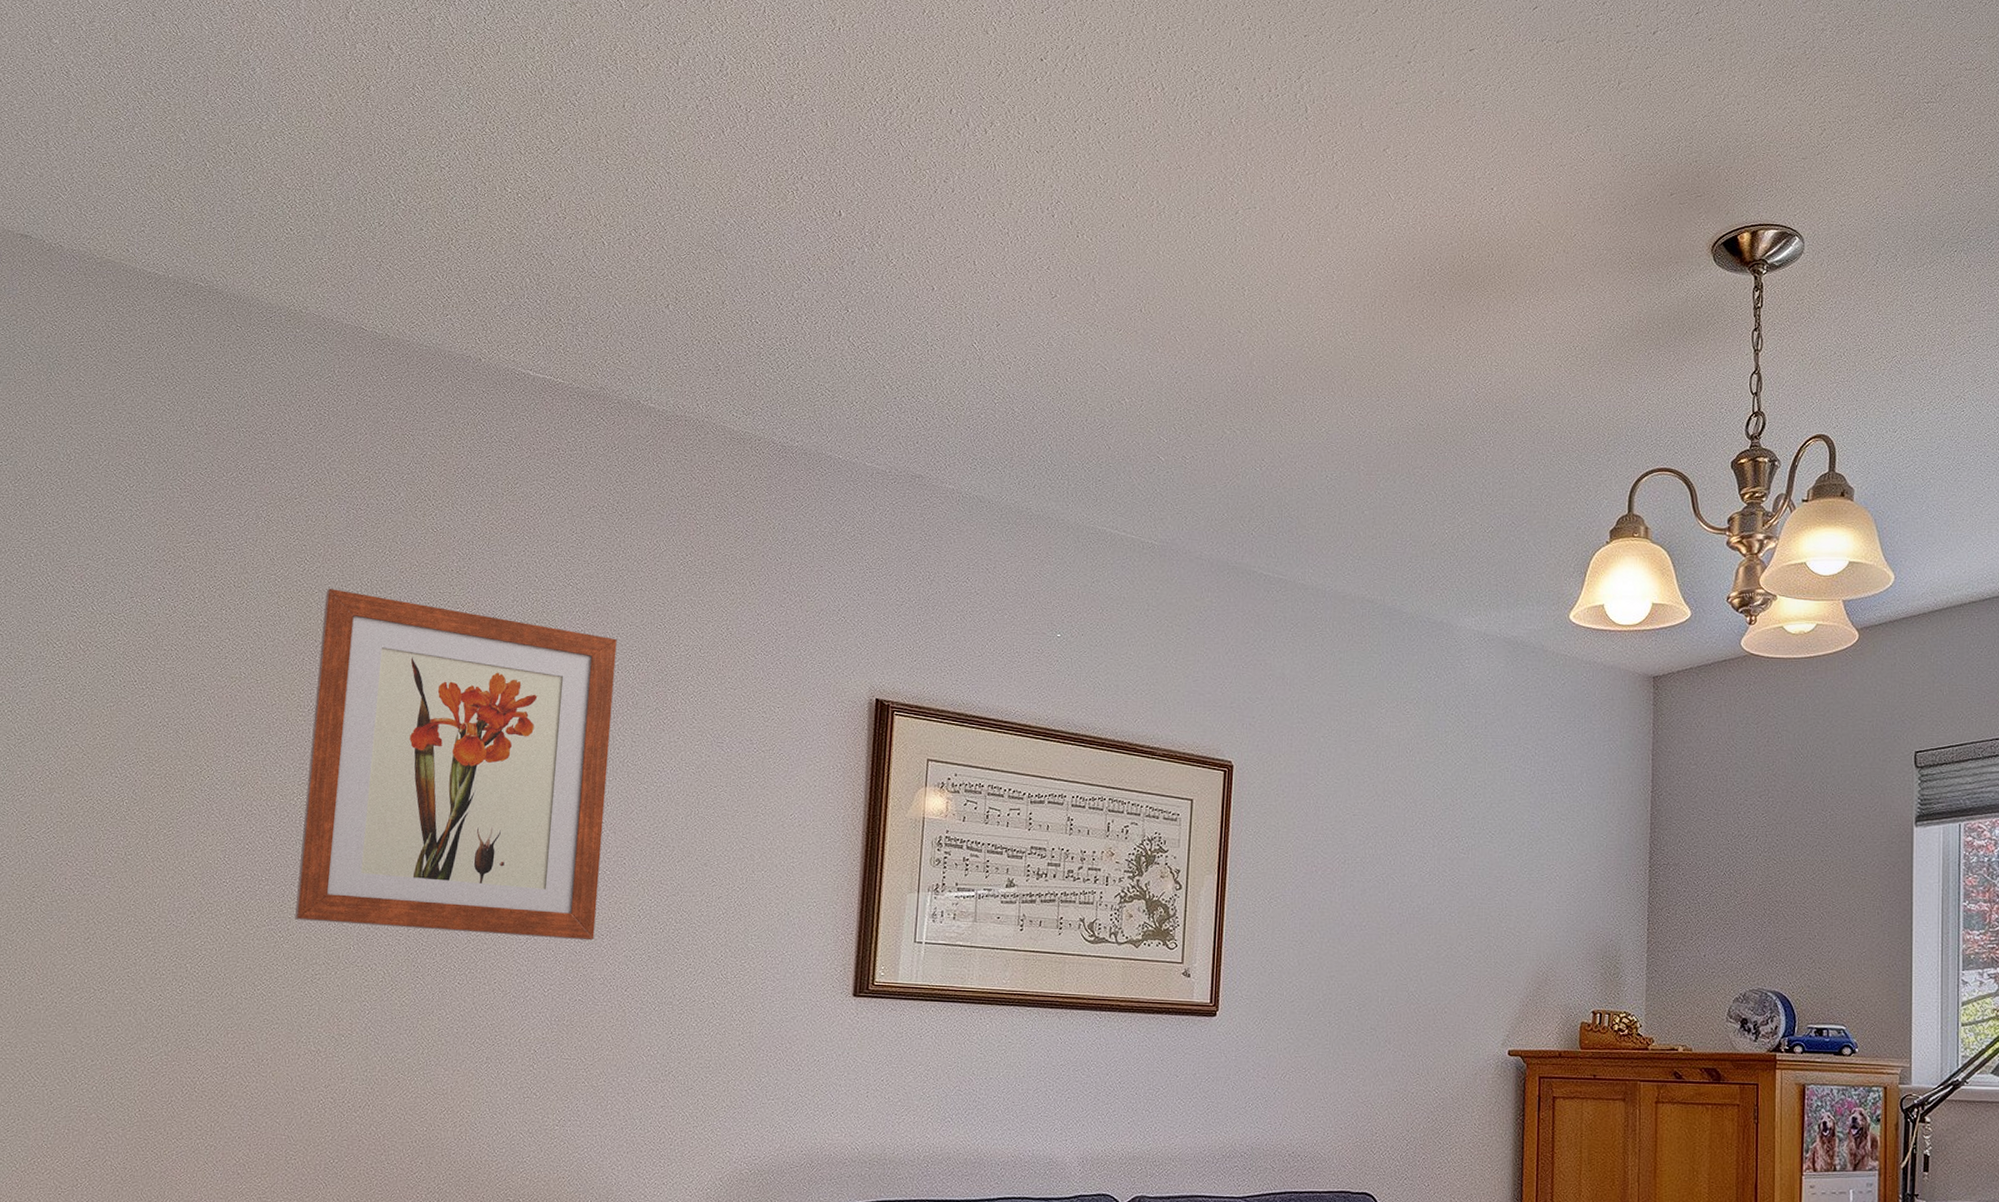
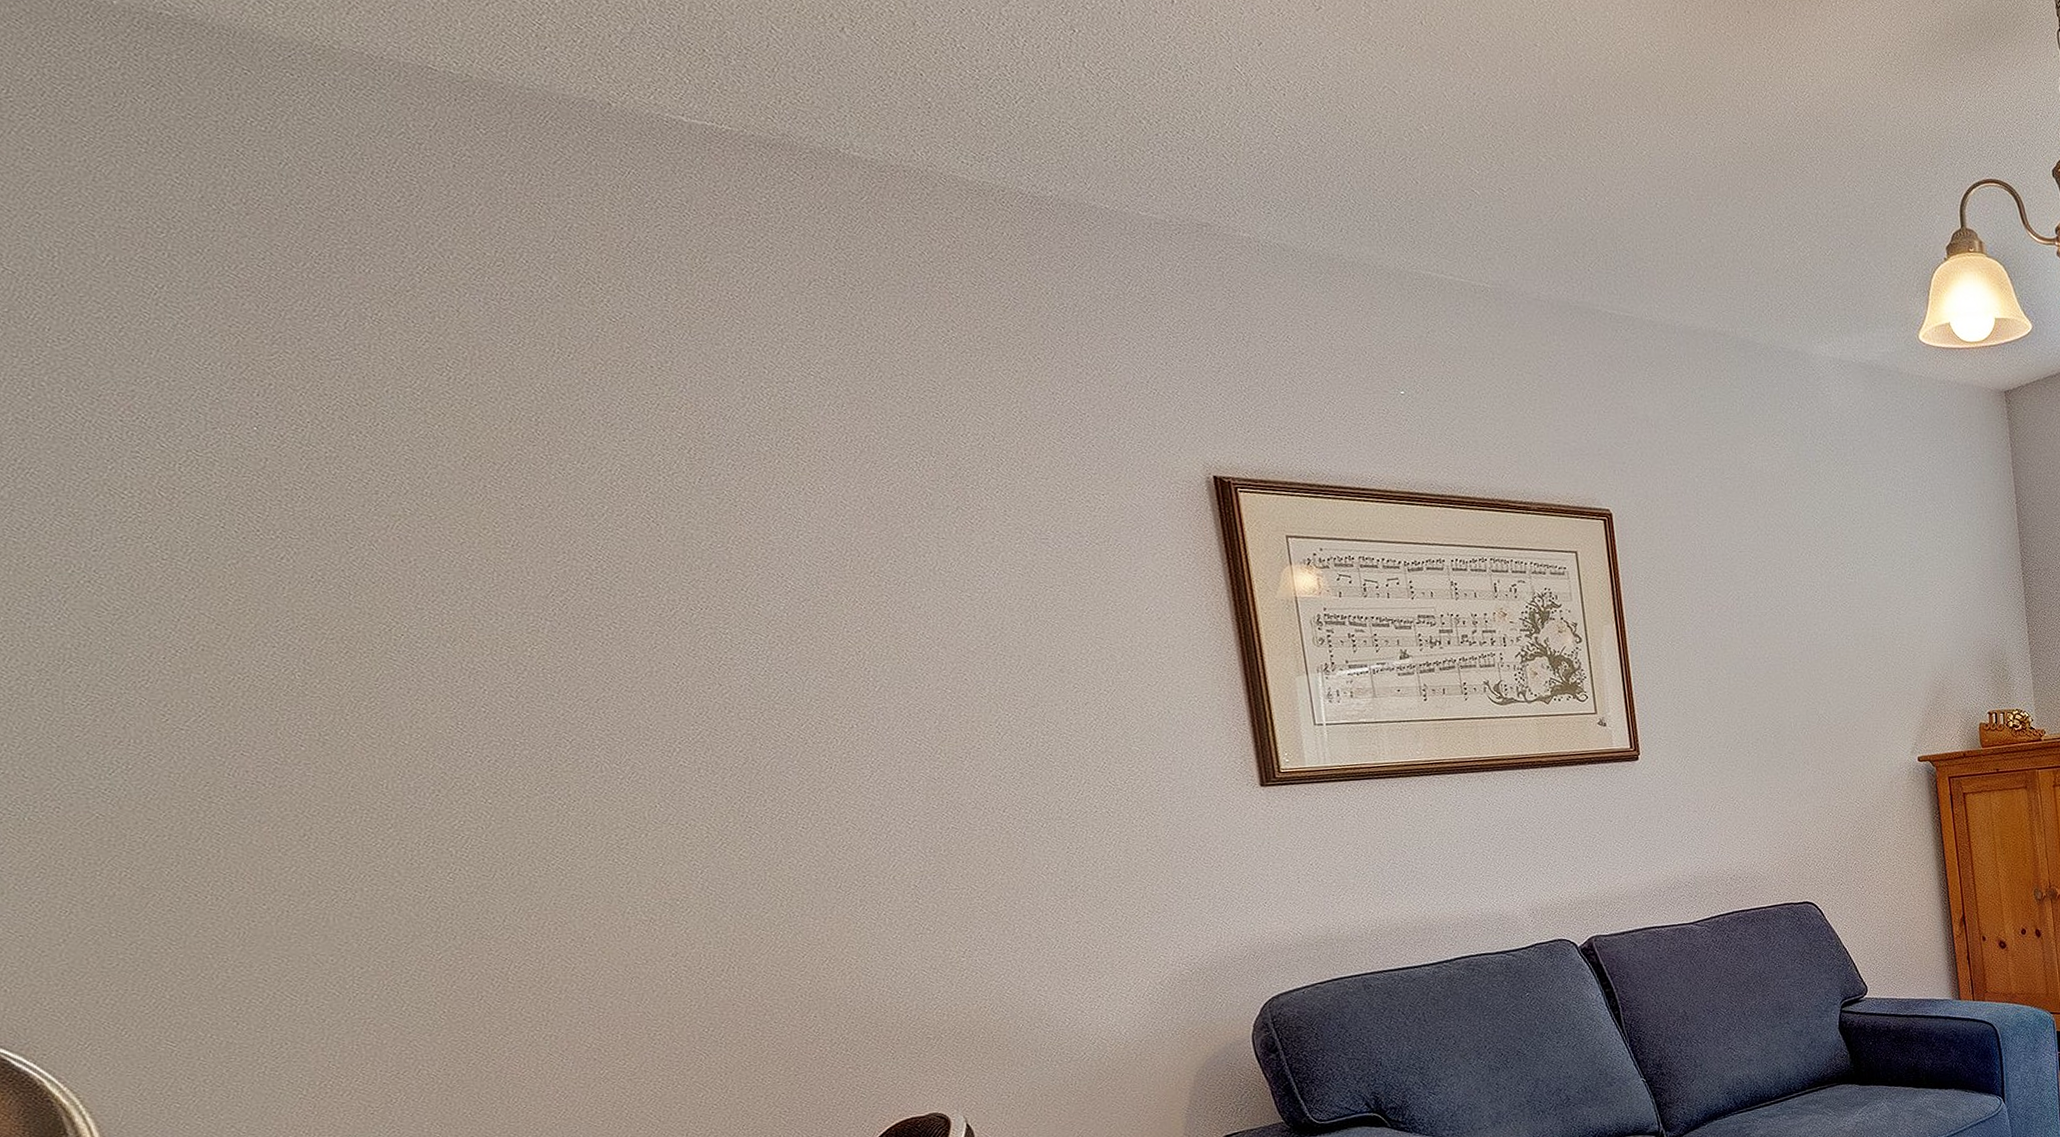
wall art: present [295,589,617,941] -> none [488,399,952,784]

